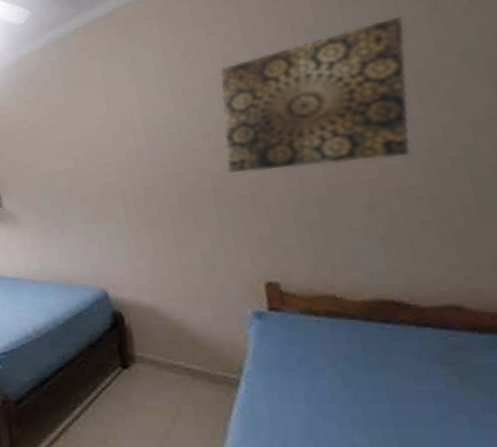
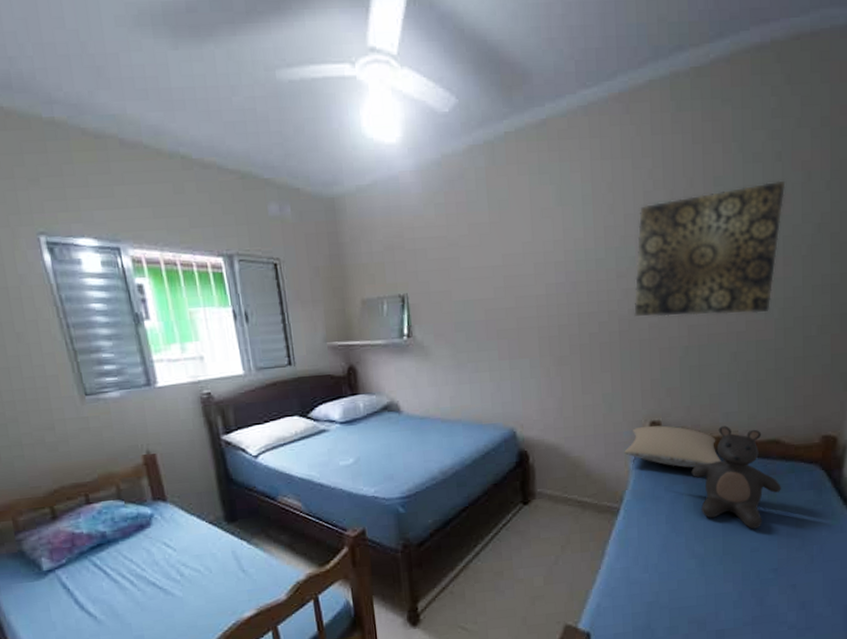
pillow: none [236,287,374,337] -> present [624,425,721,468]
teddy bear: none [331,287,480,421] -> present [691,426,781,529]

